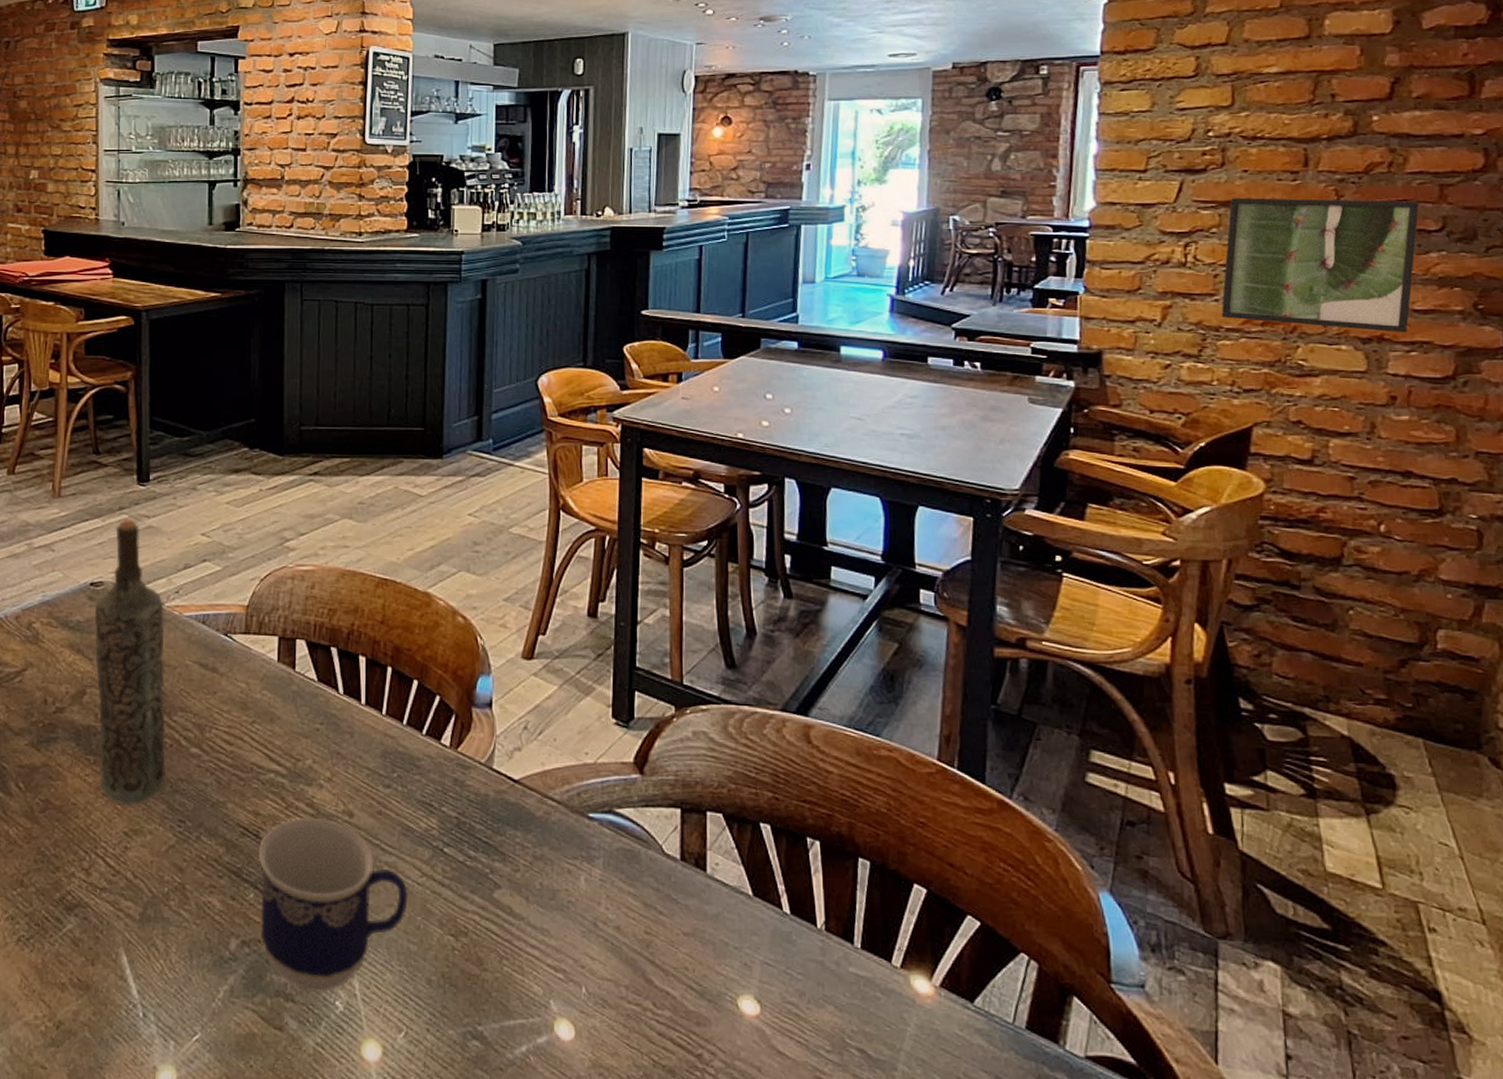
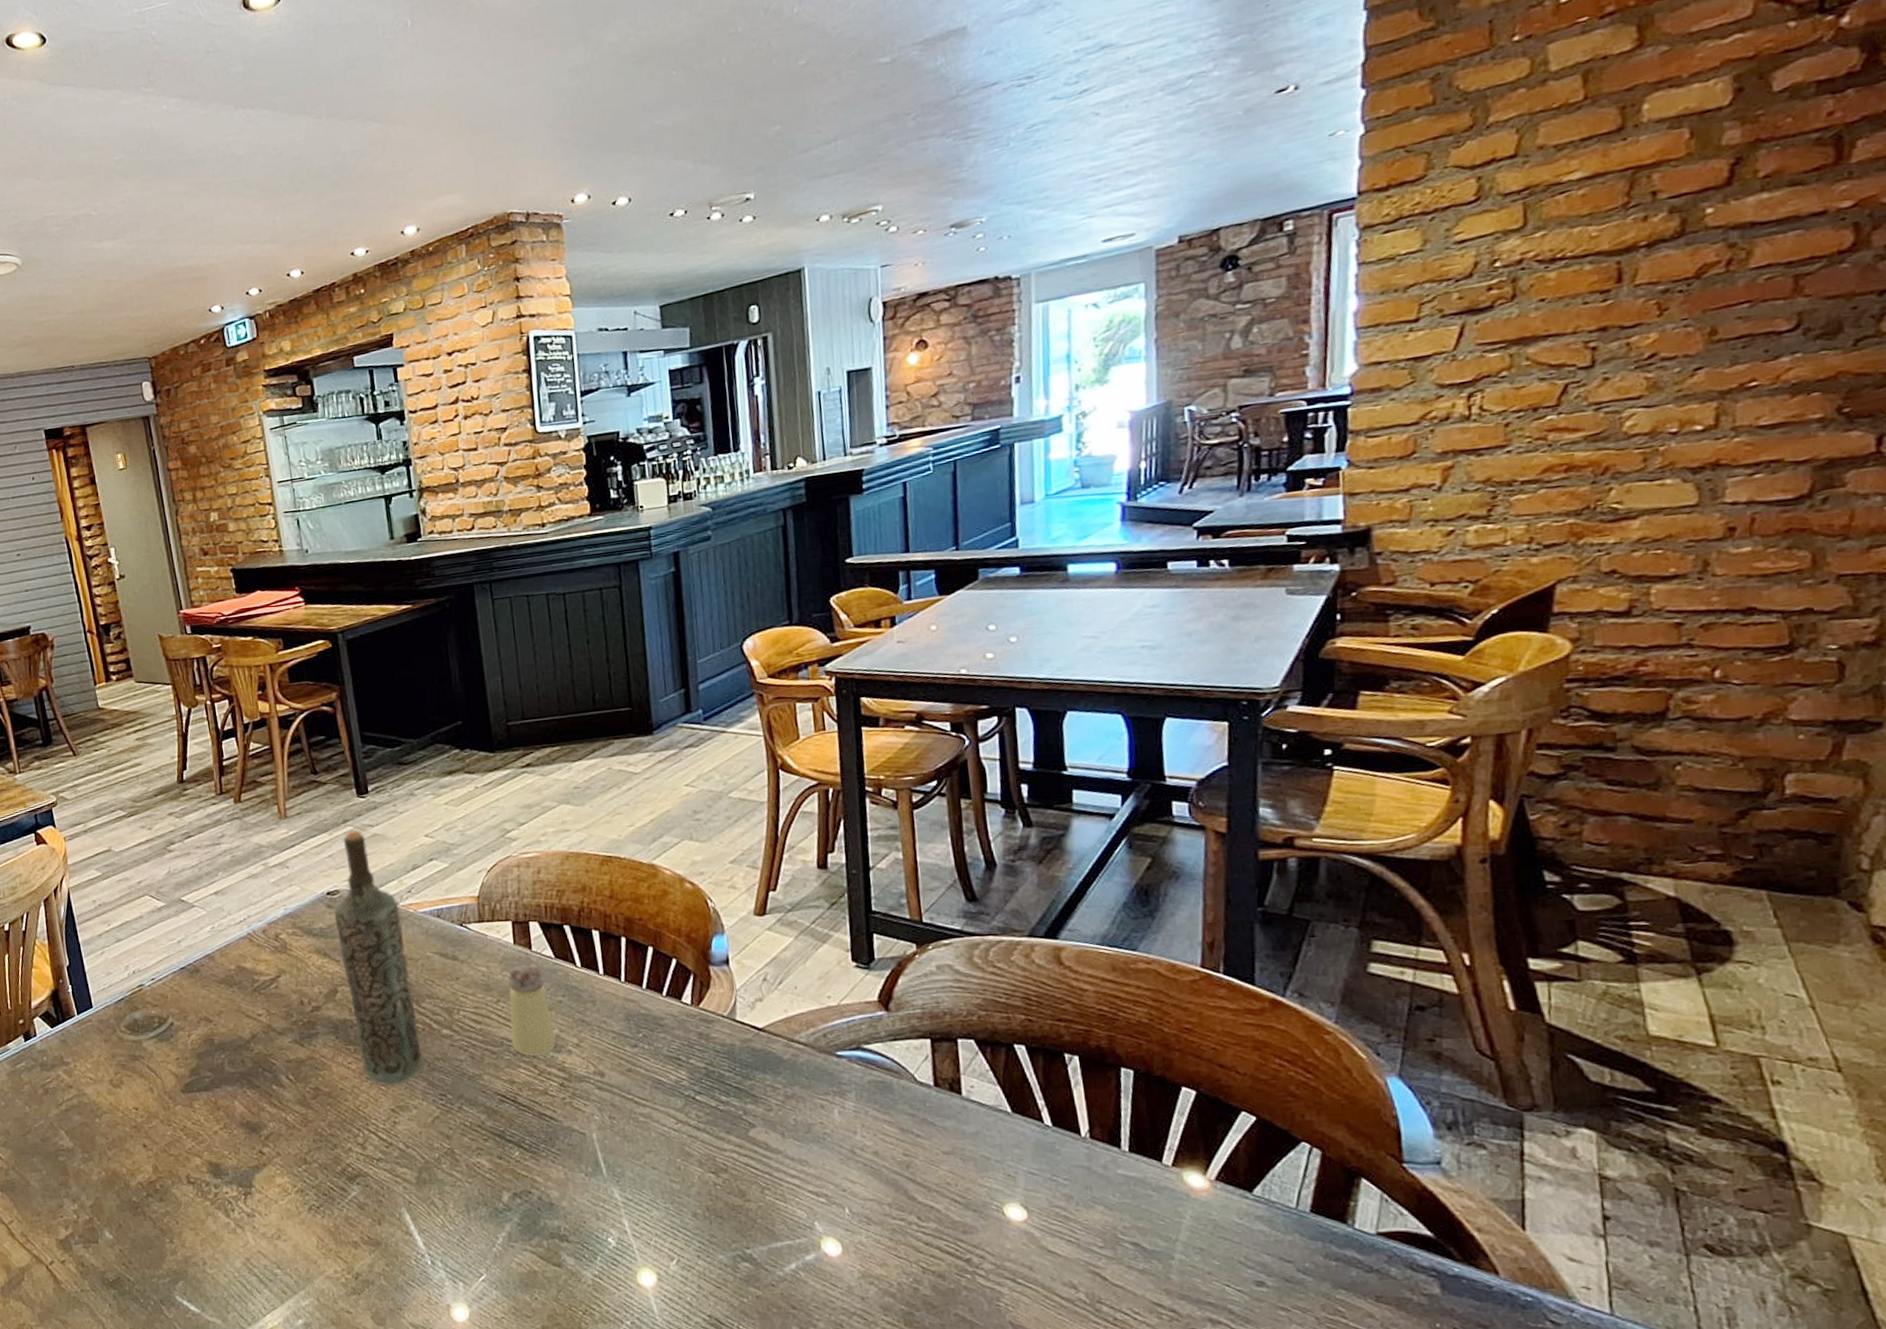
cup: present [259,818,409,992] -> none [518,1080,667,1232]
saltshaker: none [262,685,307,787] -> present [507,965,556,1057]
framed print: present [1221,197,1420,332] -> none [1514,300,1768,471]

